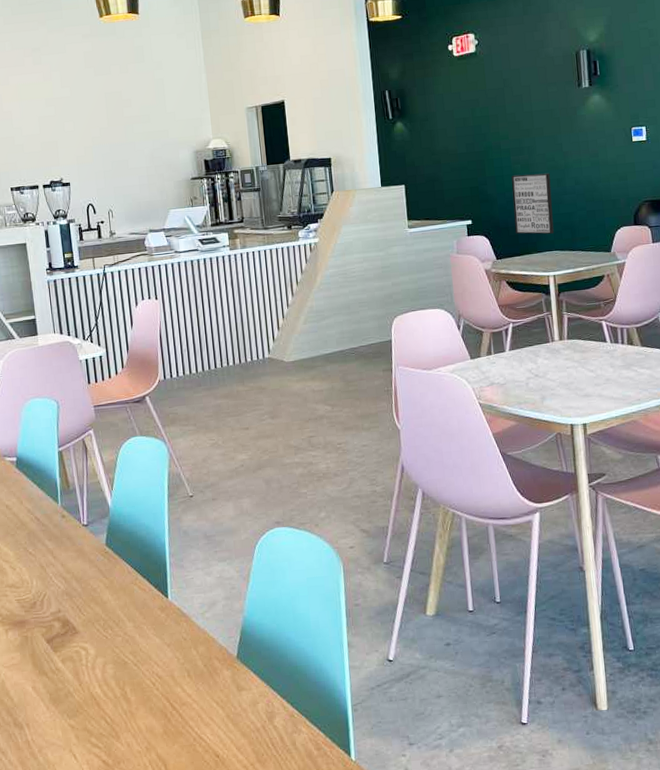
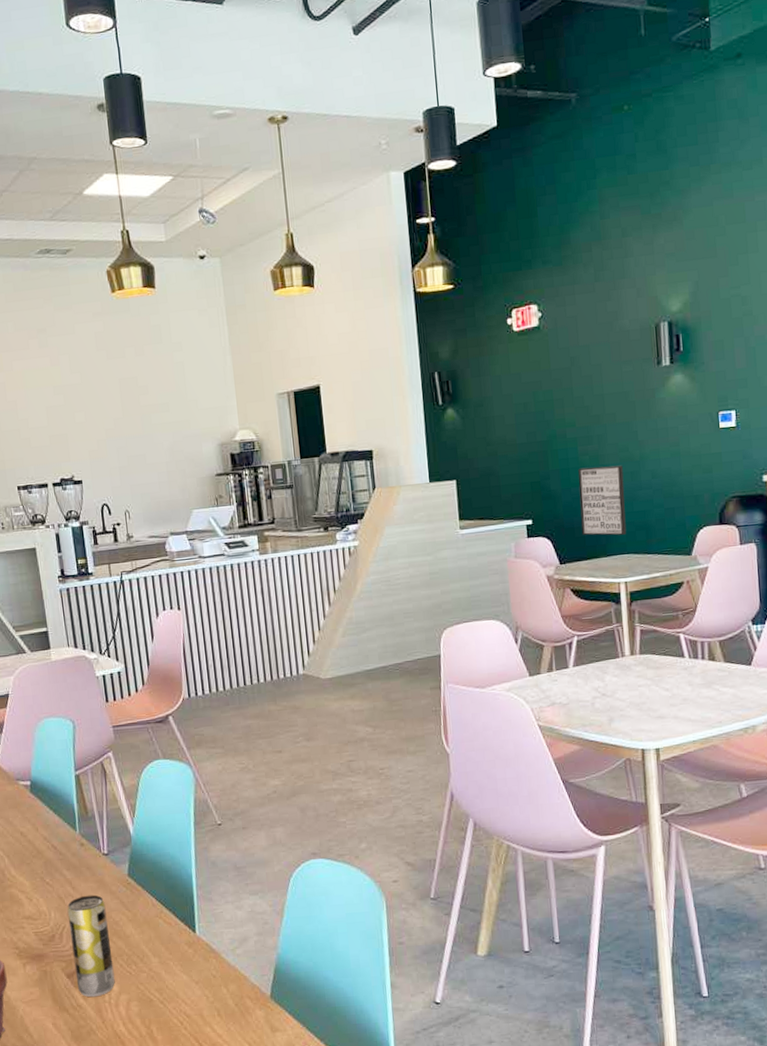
beverage can: none [48,563,92,661] -> present [67,894,115,998]

